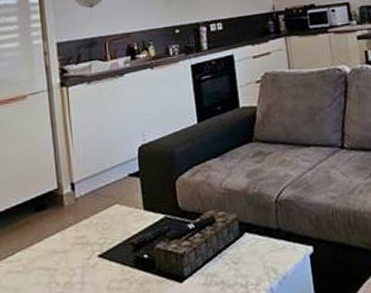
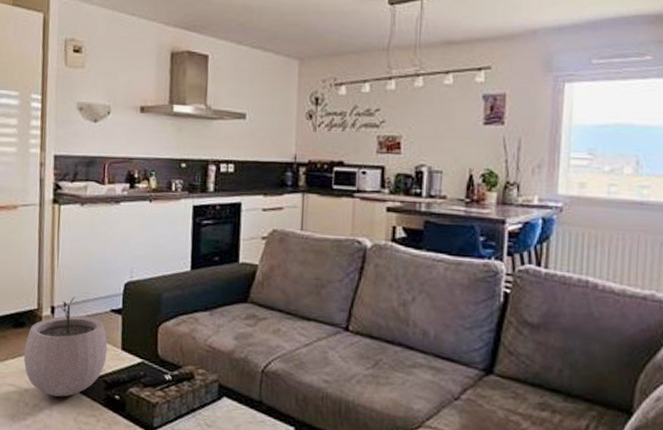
plant pot: none [49,169,131,270] -> present [23,296,108,397]

